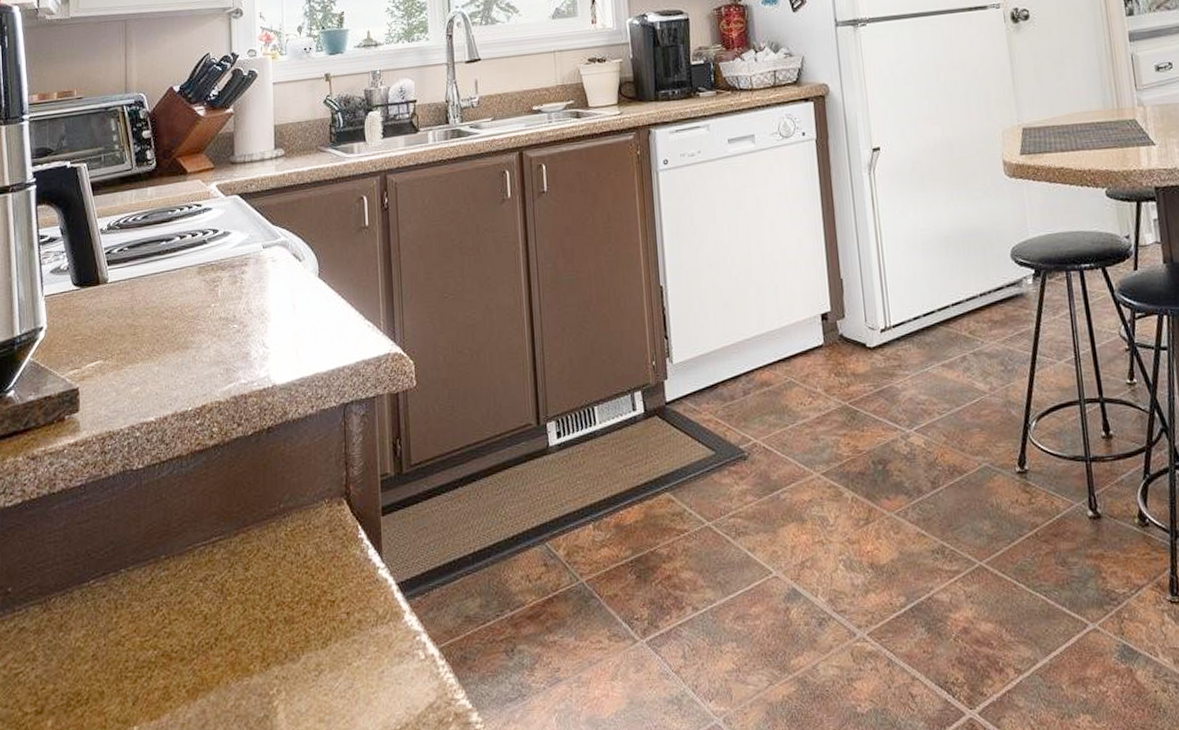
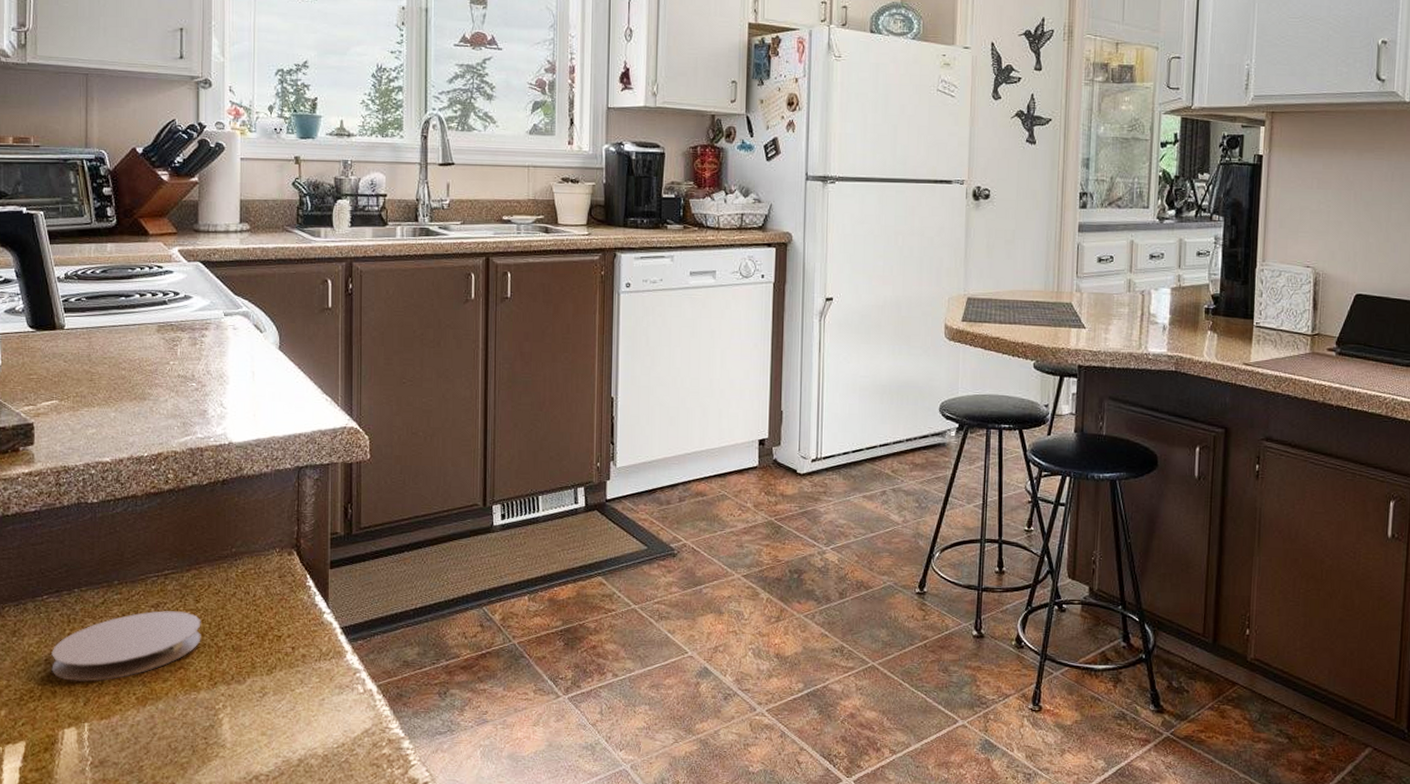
coaster: none [99,583,252,678] -> present [51,611,201,682]

